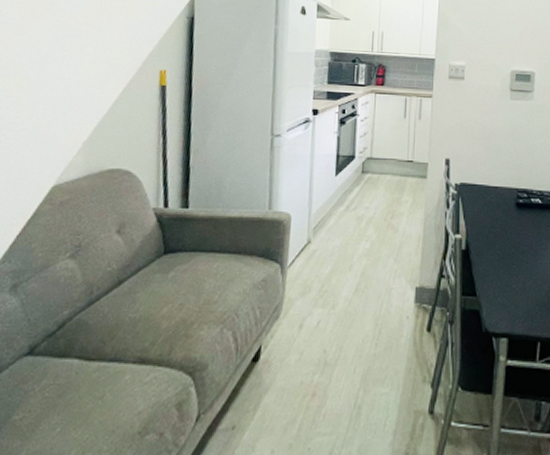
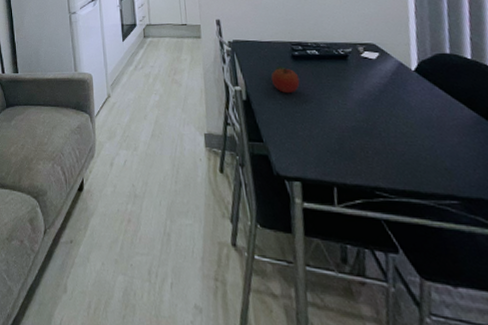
fruit: none [493,214,521,243] -> present [271,66,300,93]

